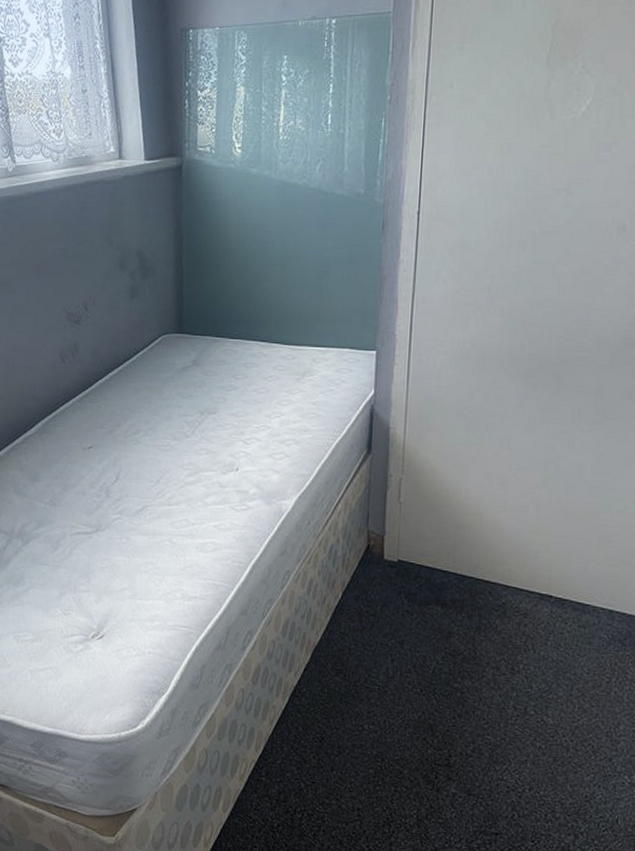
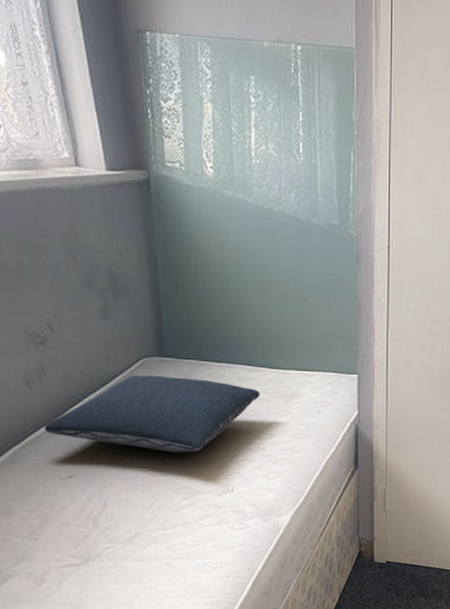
pillow: none [73,351,272,429] -> present [45,375,260,453]

